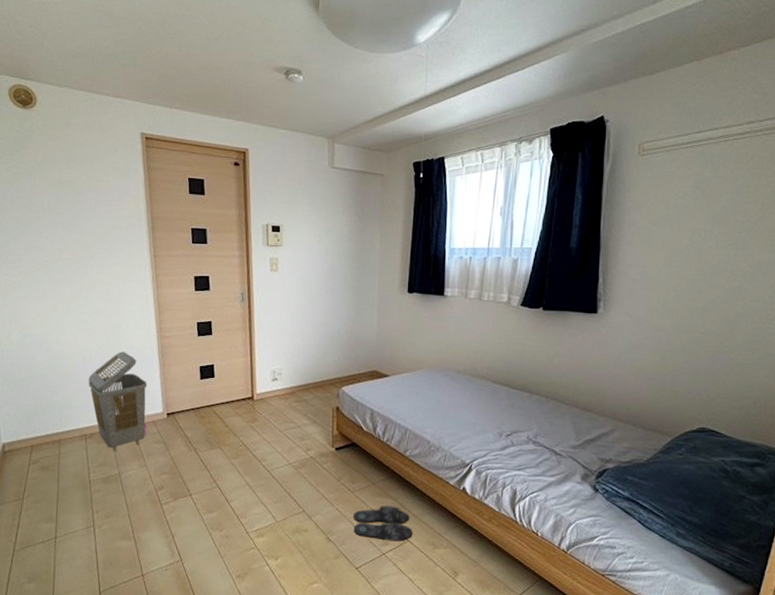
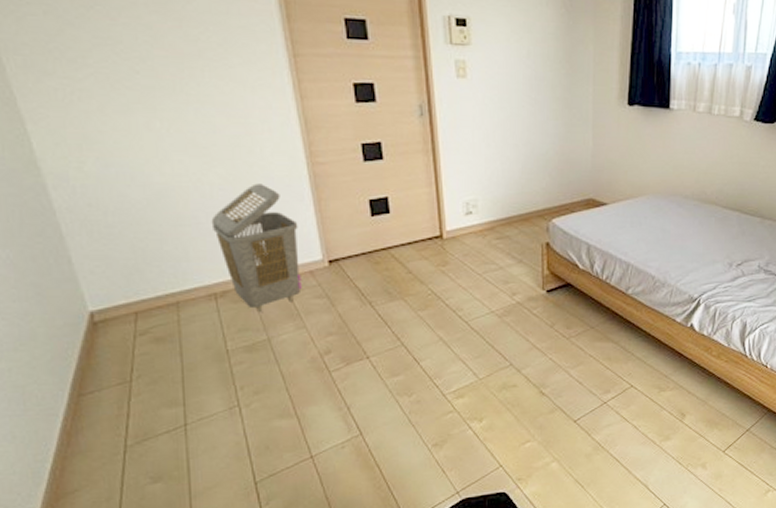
slippers: present [353,505,413,542] -> none [570,350,637,388]

